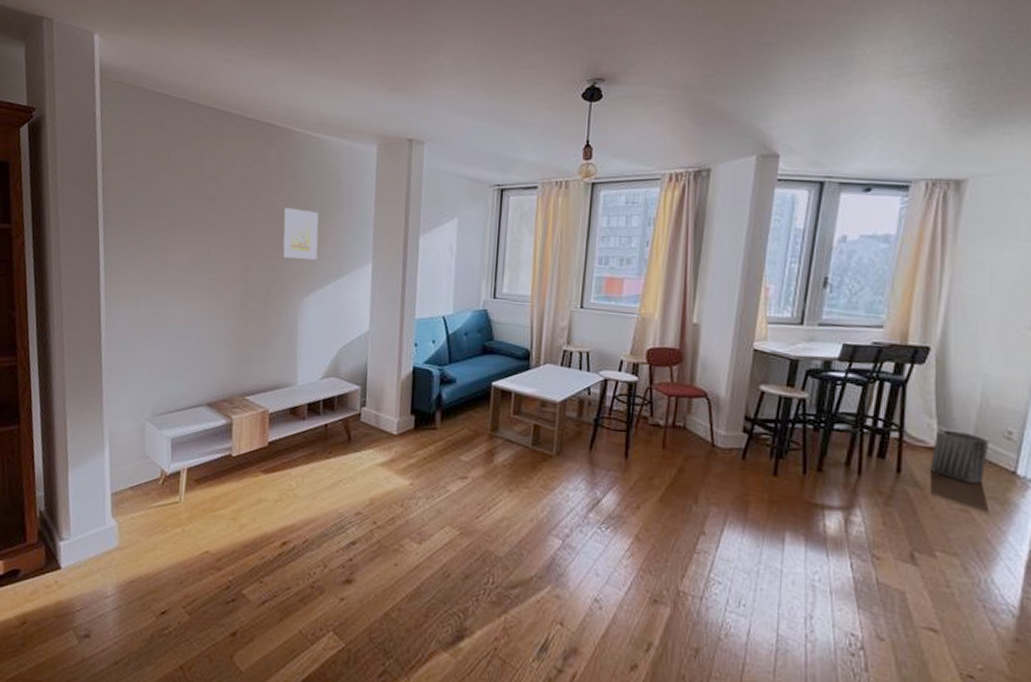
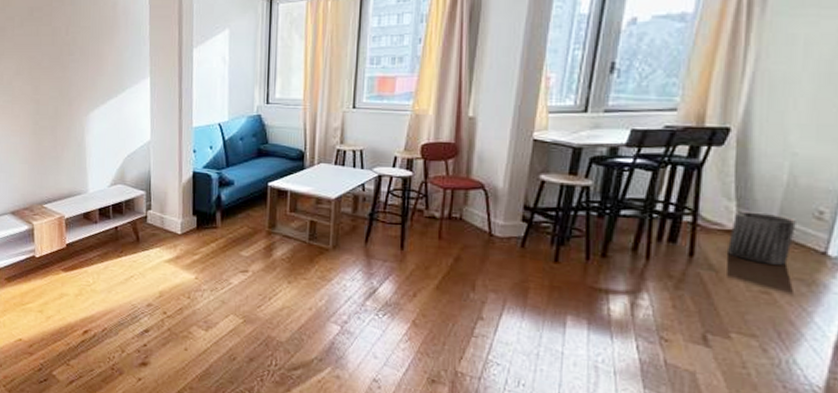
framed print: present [282,208,319,260] -> none [65,31,100,78]

